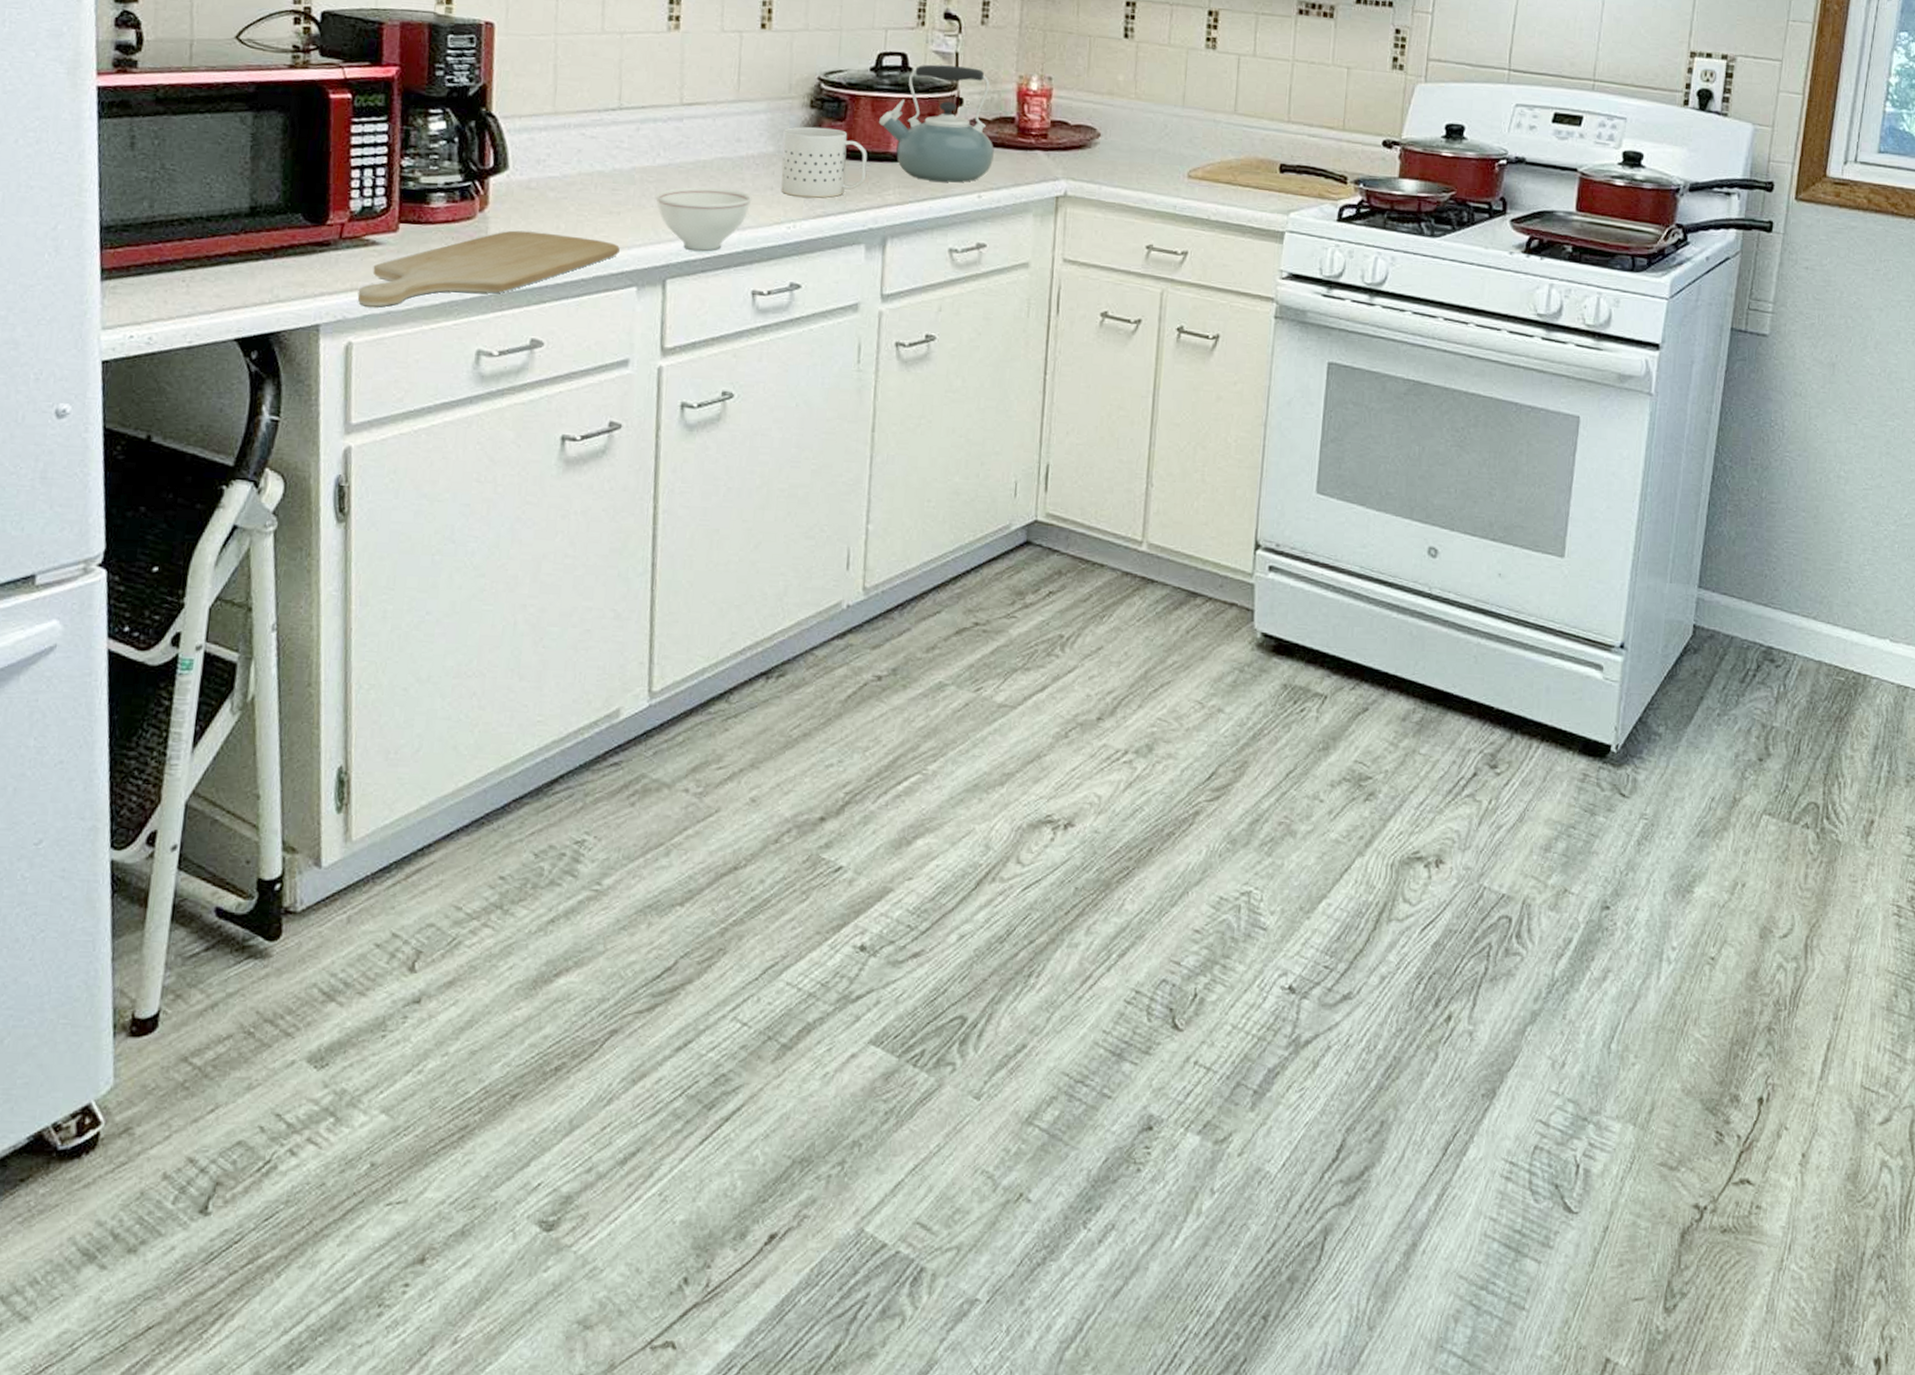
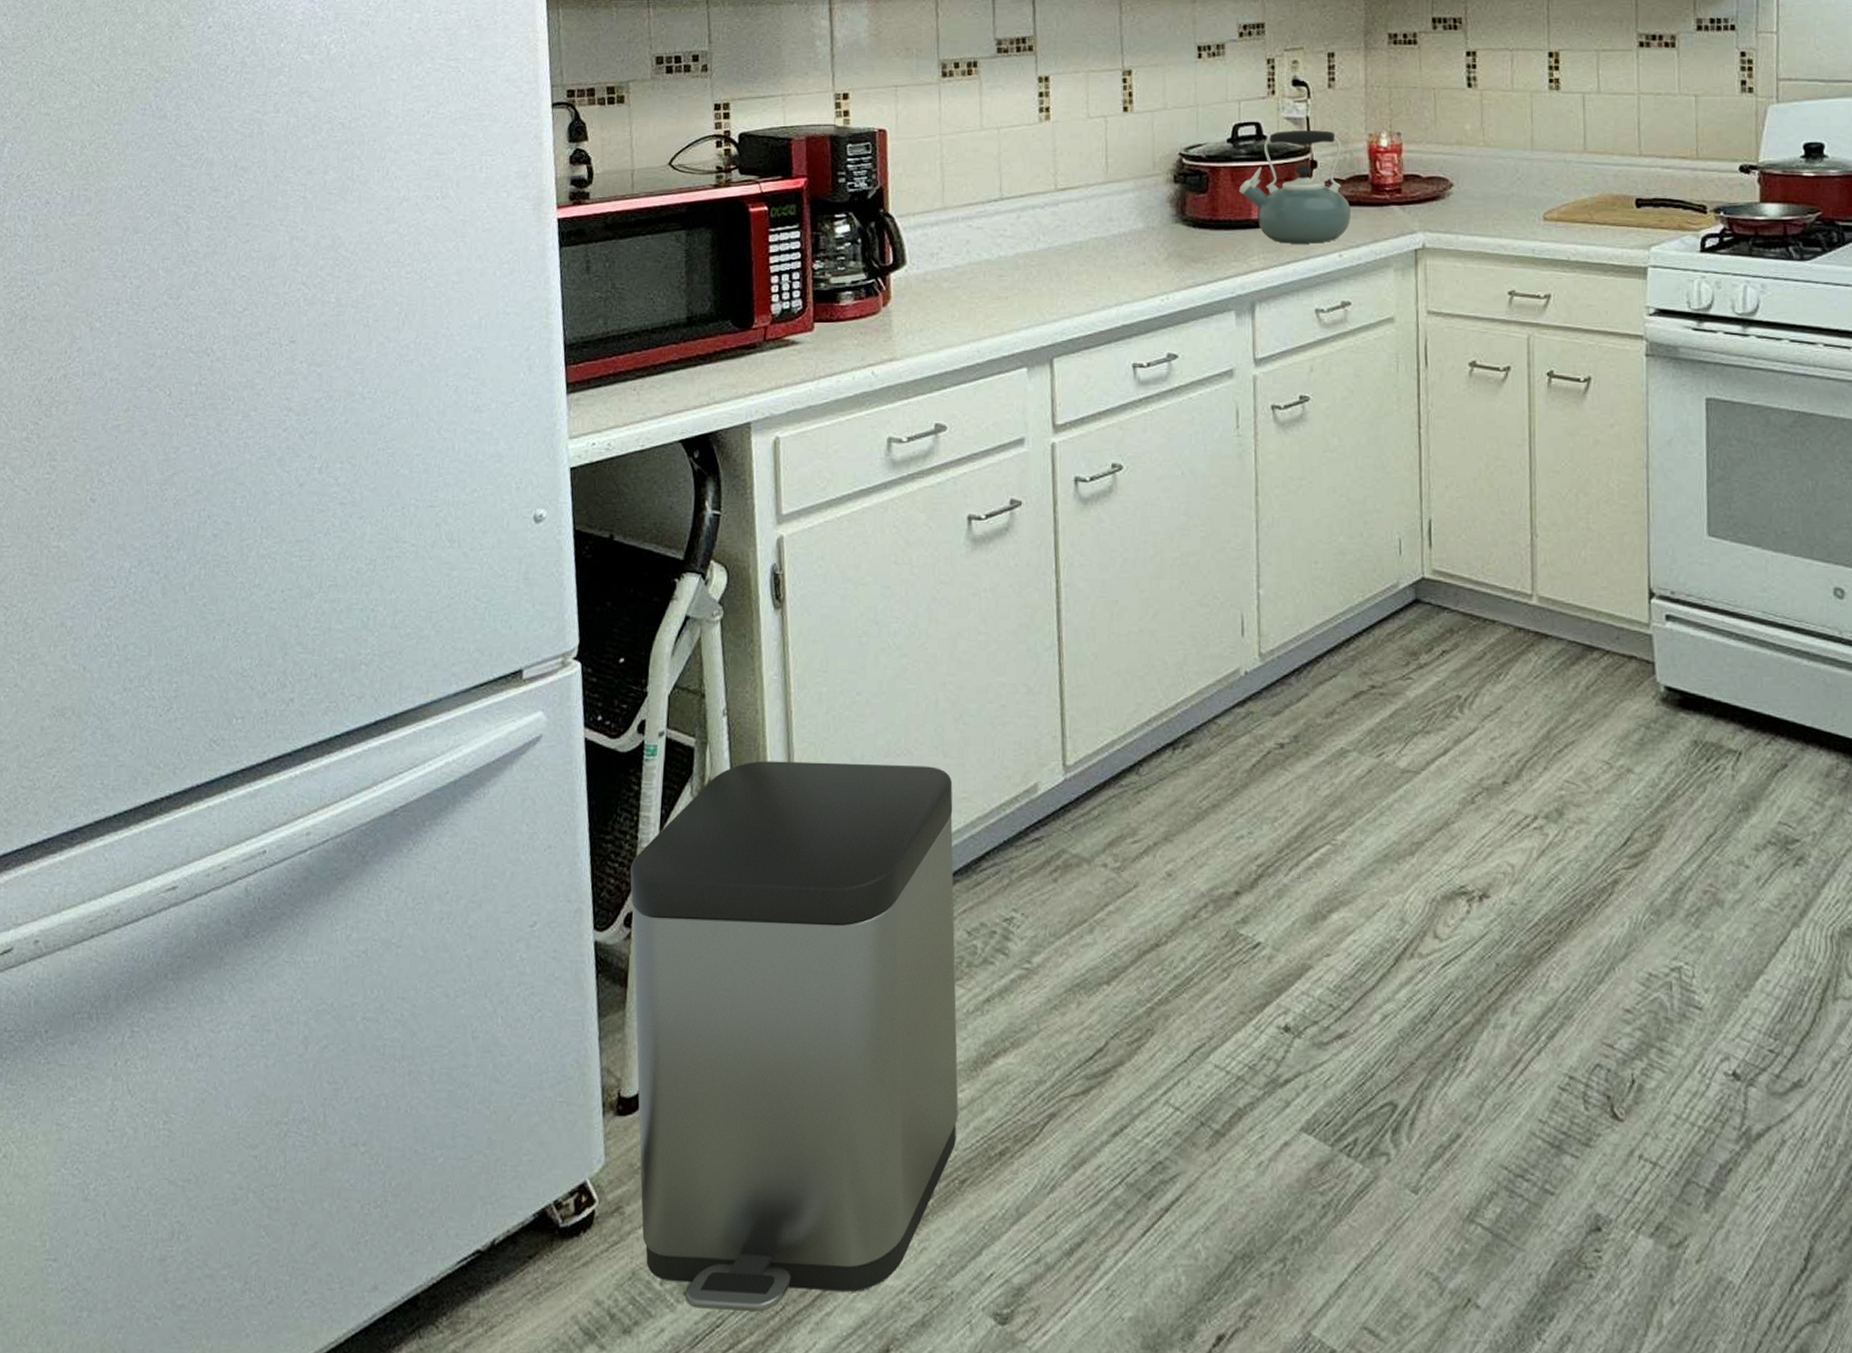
pedal bin: none [154,678,528,1227] -> present [630,761,959,1312]
chopping board: present [357,230,620,307] -> none [782,321,1009,403]
bowl: present [654,187,752,252] -> none [1037,267,1127,329]
mug: present [781,126,867,199] -> none [1151,200,1232,270]

